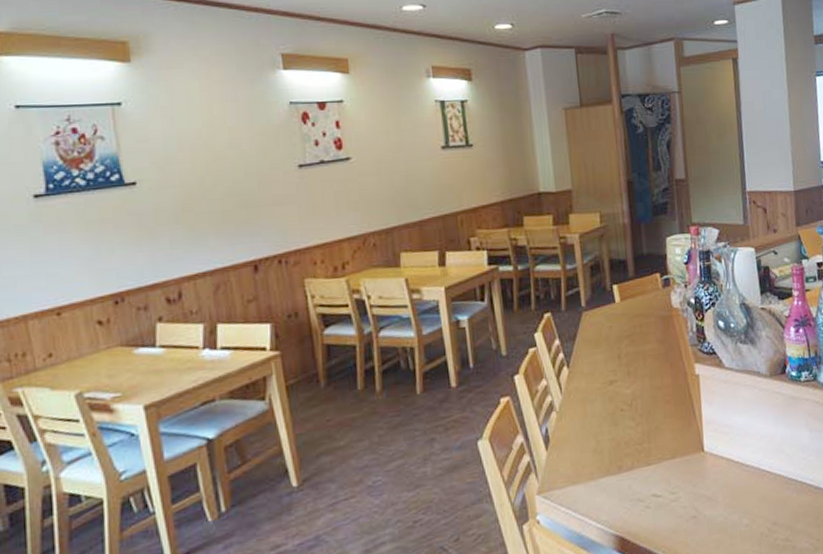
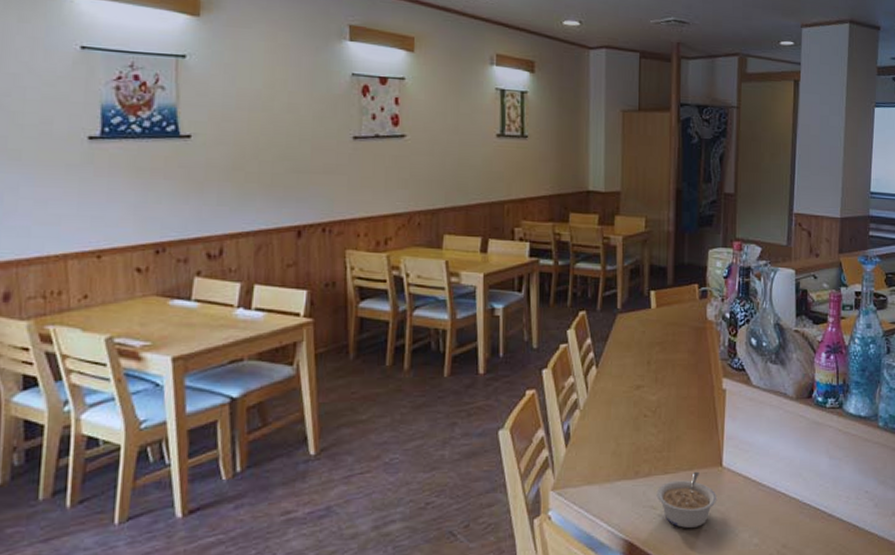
legume: none [641,459,703,517] -> present [656,471,718,528]

